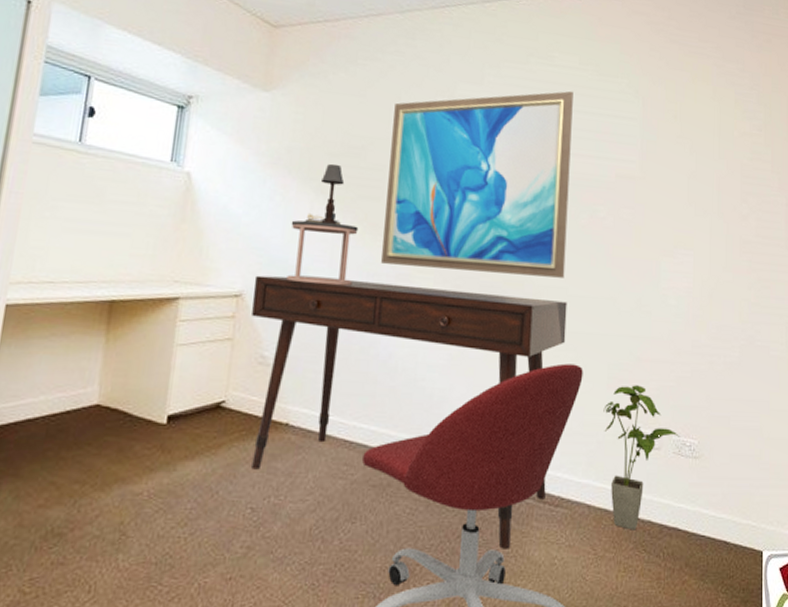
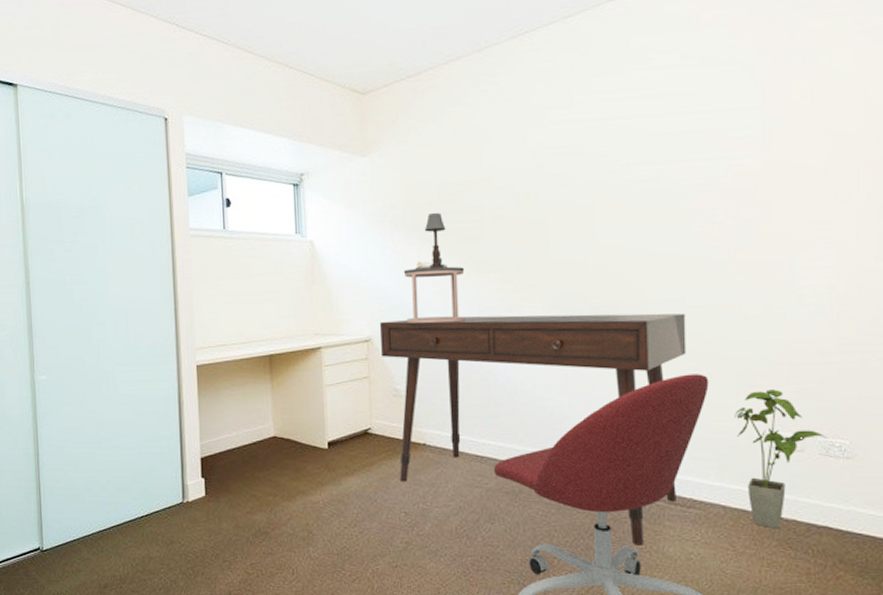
wall art: present [381,91,574,278] -> none [485,92,680,298]

